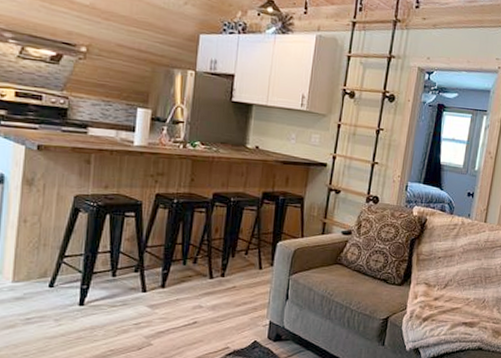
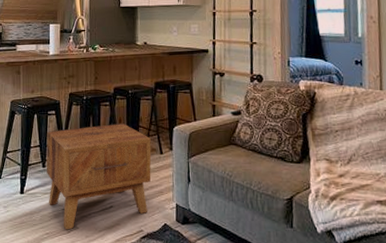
side table: none [116,233,250,347] -> present [46,124,152,230]

